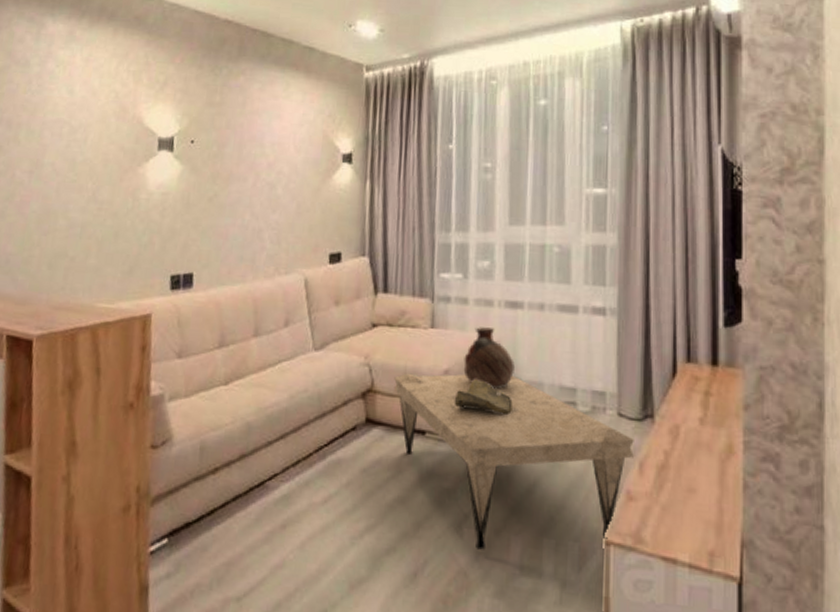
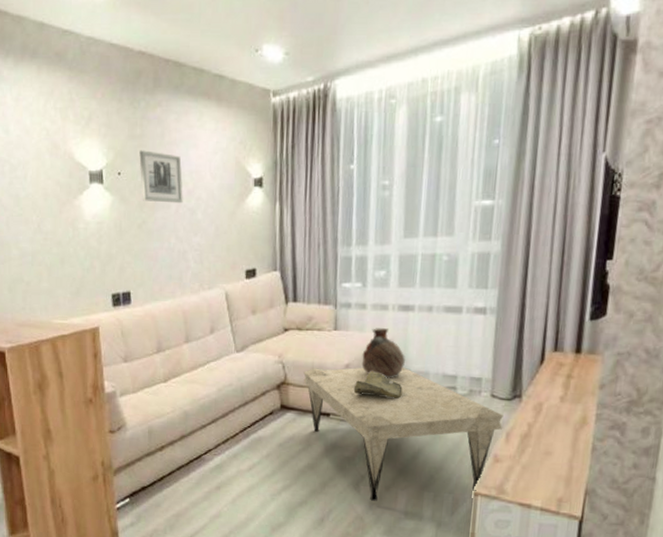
wall art: none [215,118,263,177] -> present [139,150,183,204]

